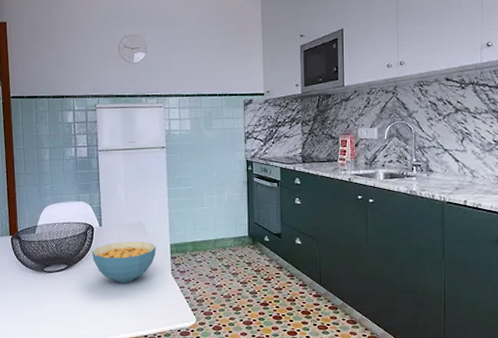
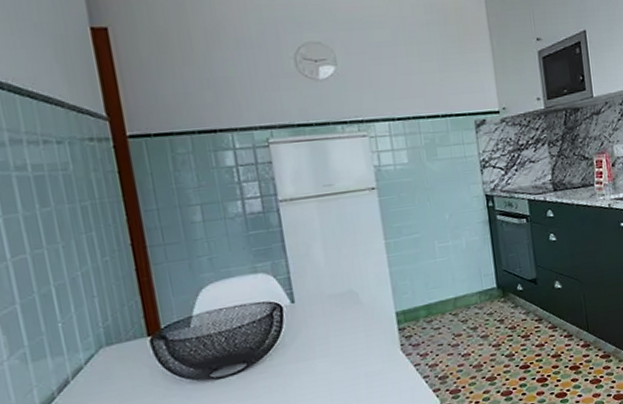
cereal bowl: present [91,241,156,282] -> none [282,314,377,374]

